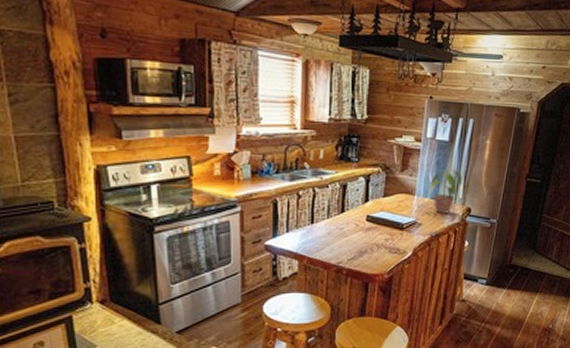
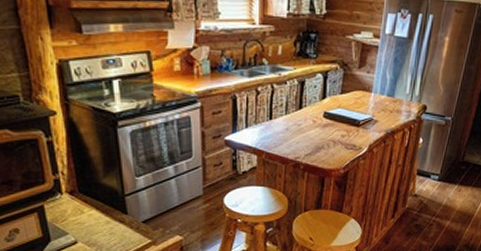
potted plant: present [427,169,462,214] -> none [384,66,419,111]

